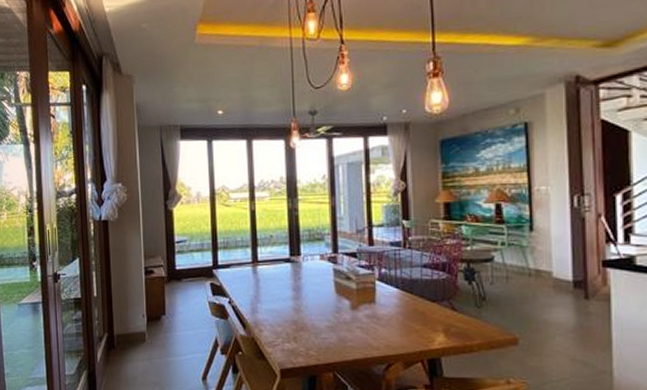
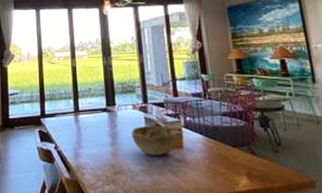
decorative bowl: none [318,277,368,311] -> present [131,125,176,155]

